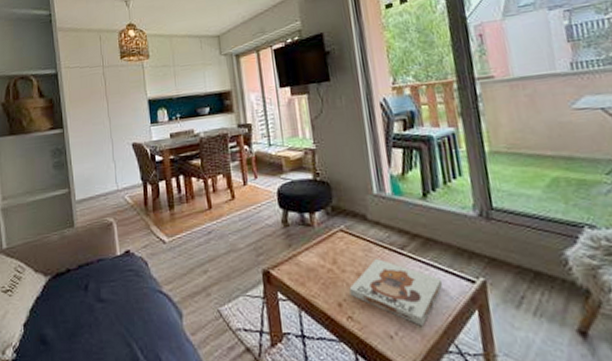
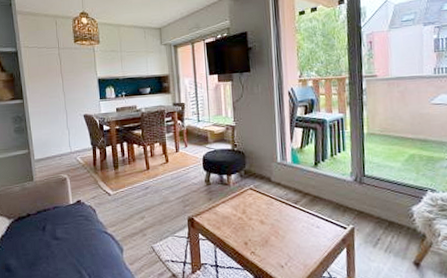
board game: present [349,259,443,327] -> none [254,210,323,260]

